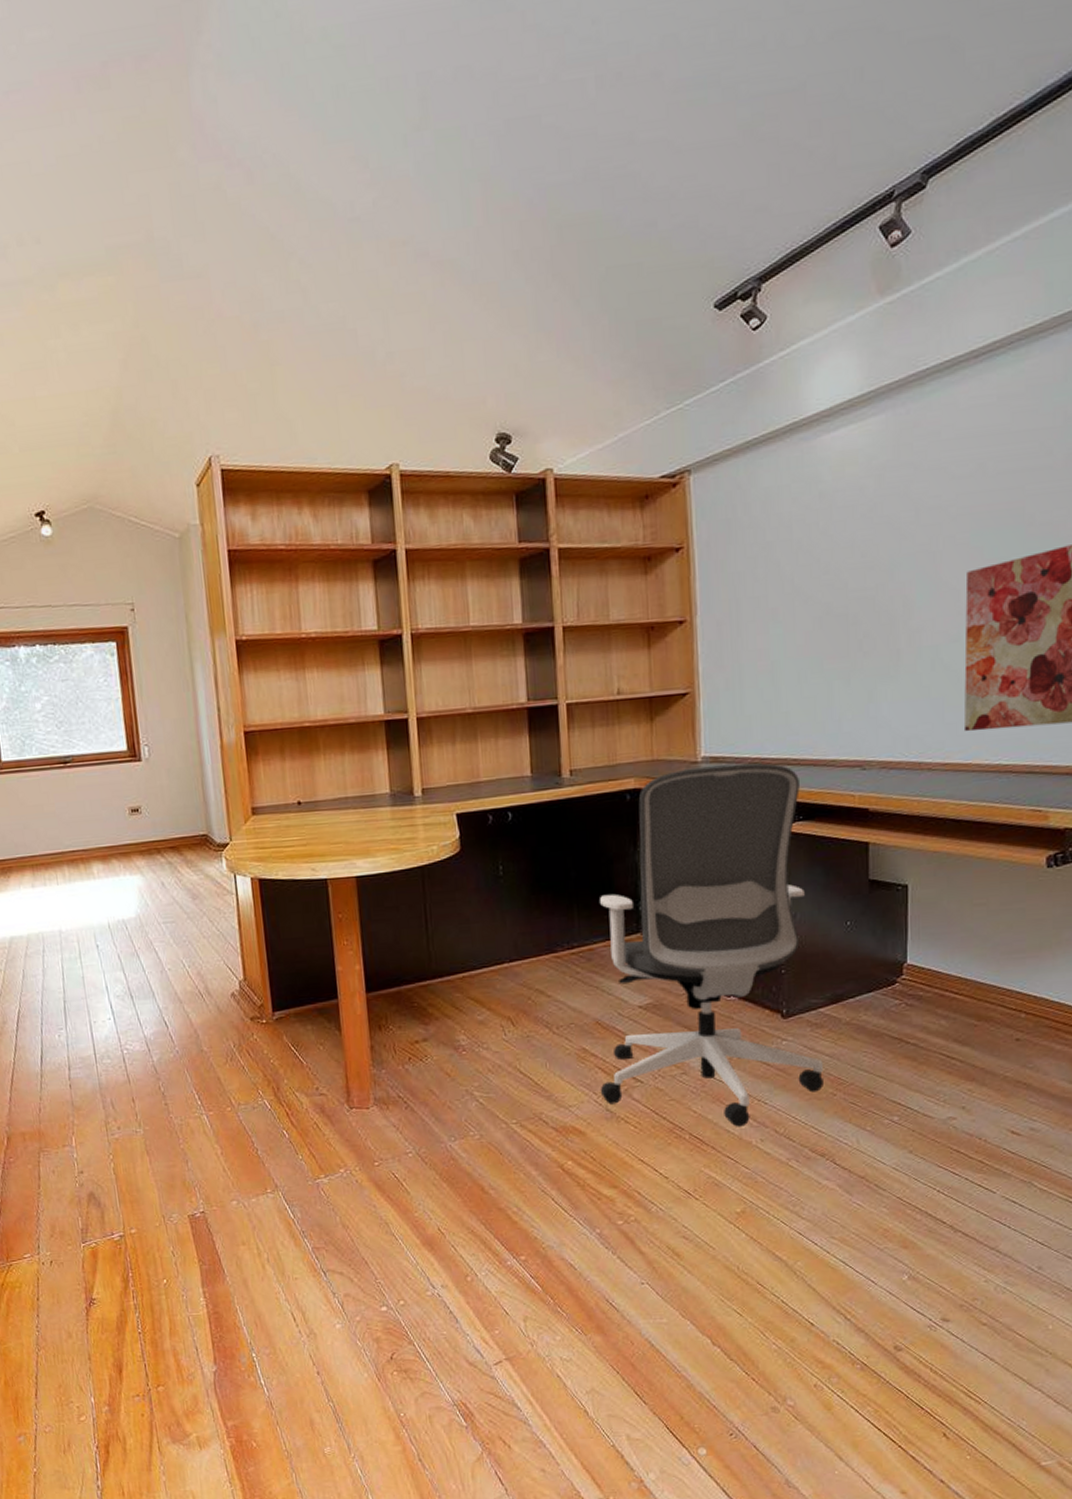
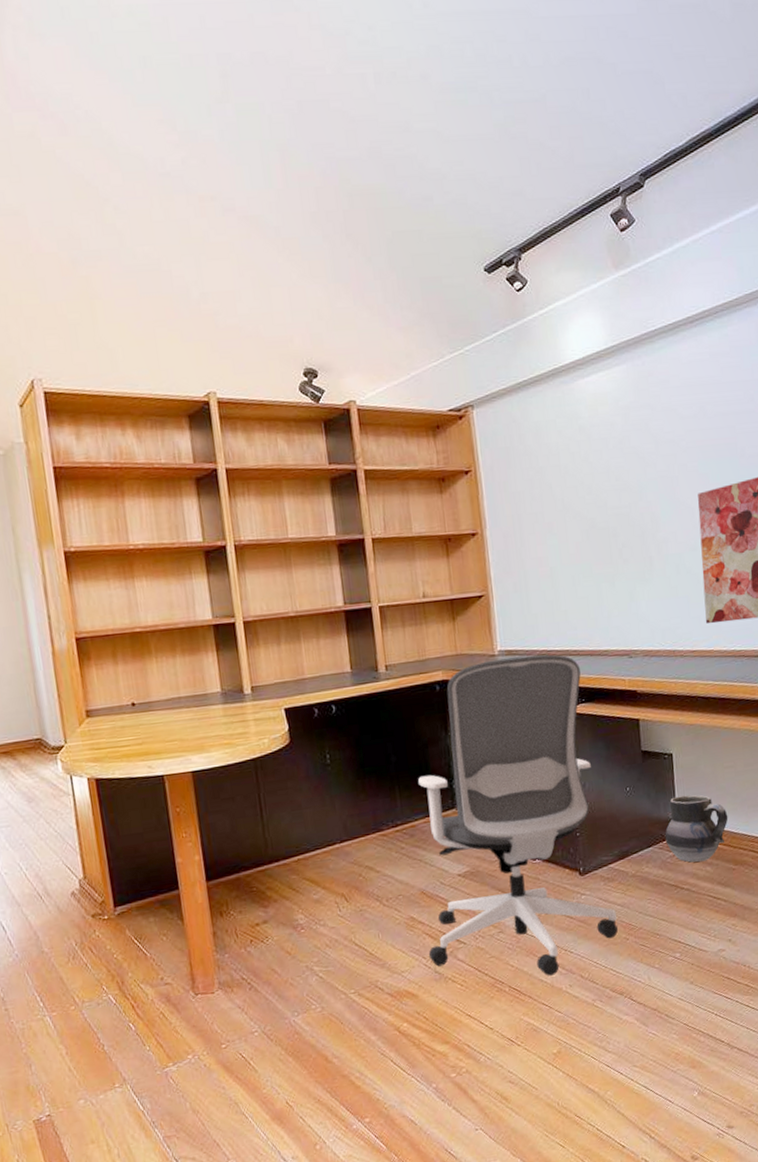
ceramic jug: none [890,934,974,1014] -> present [664,794,728,863]

